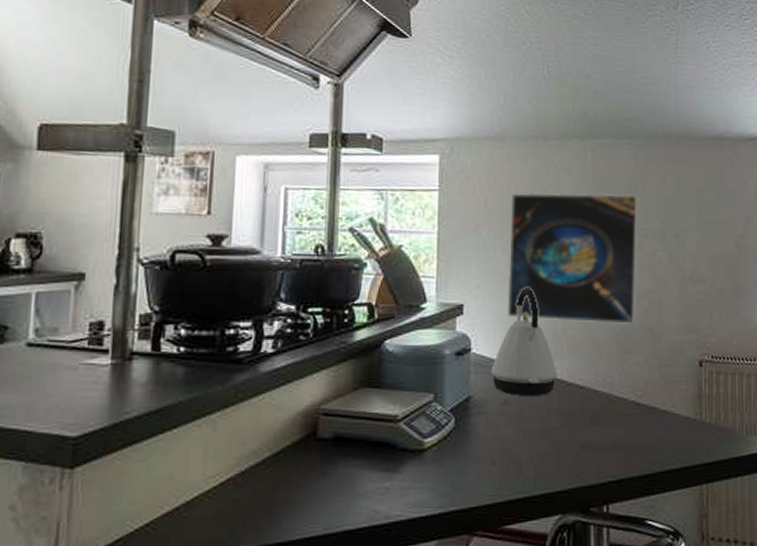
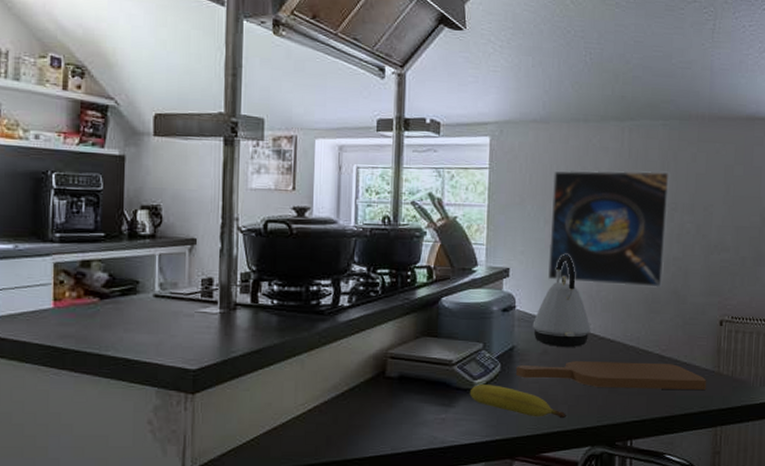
fruit: none [418,443,532,482] -> present [469,384,566,418]
cutting board: none [472,411,689,443] -> present [515,361,707,390]

